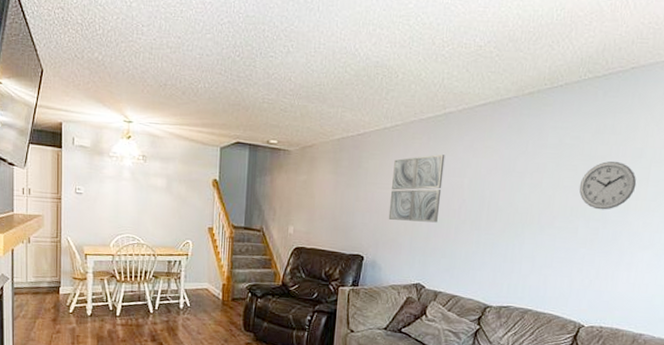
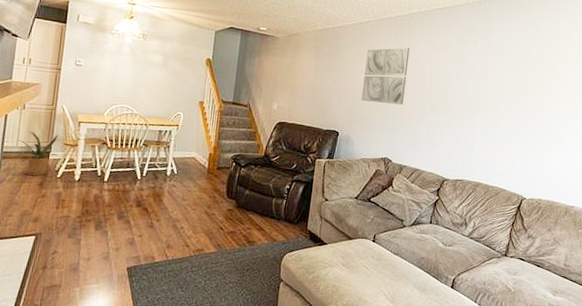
house plant: none [27,265,69,312] -> present [18,131,61,176]
wall clock: present [579,161,637,210] -> none [518,60,564,100]

